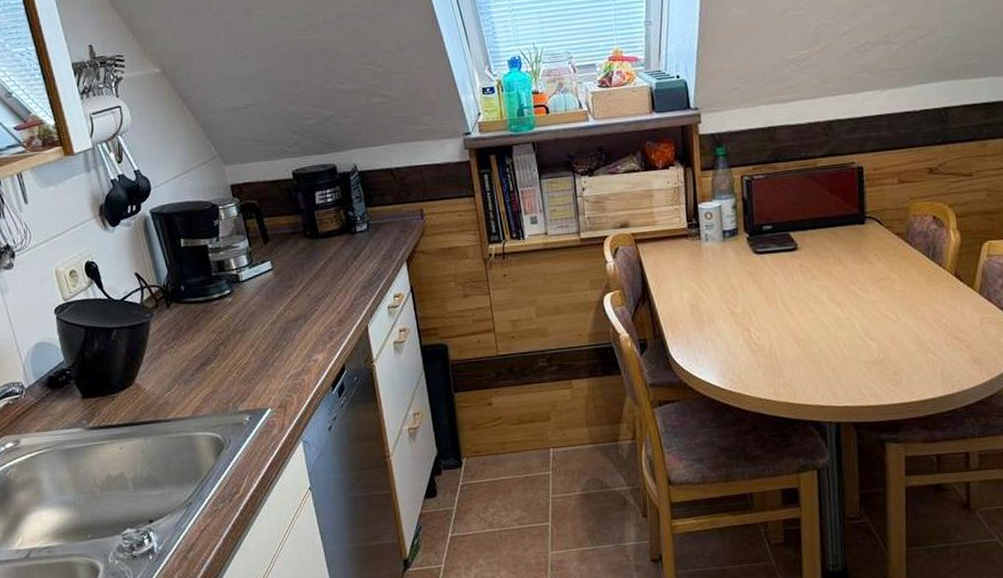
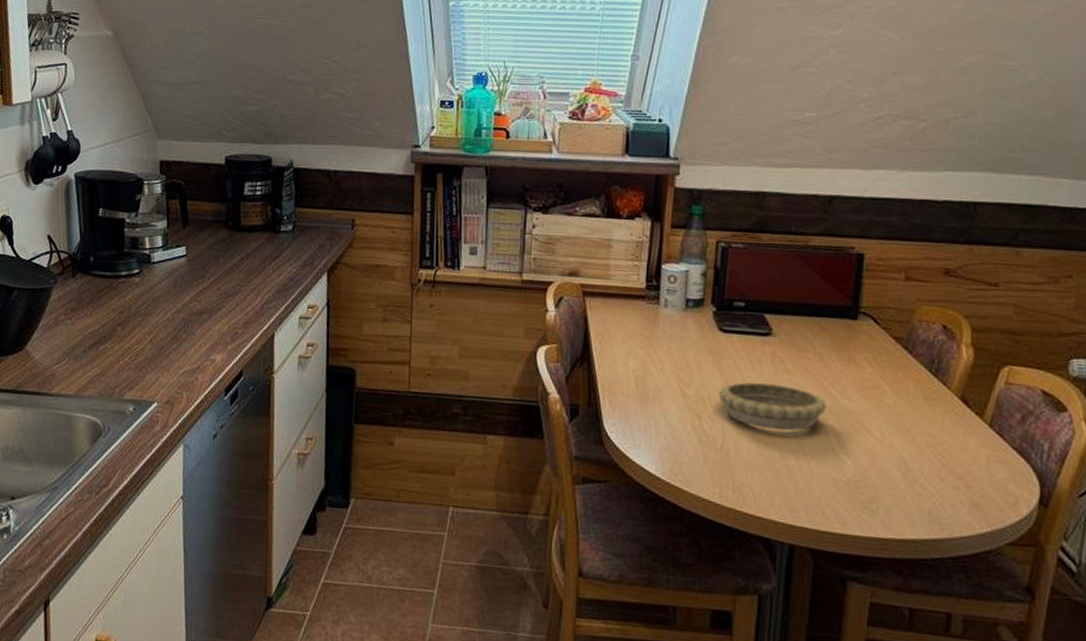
decorative bowl: none [760,290,850,330] -> present [718,382,827,431]

